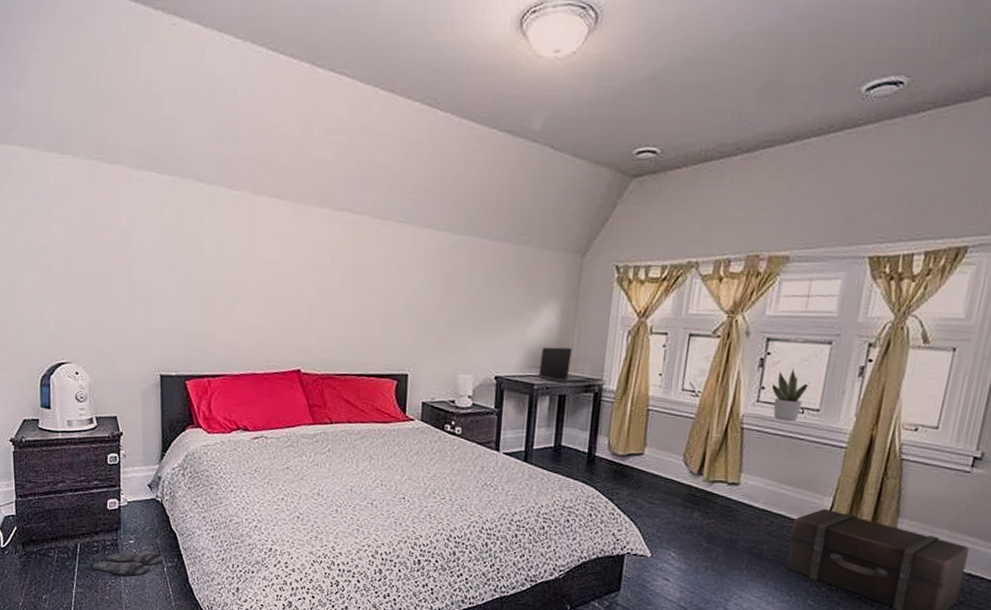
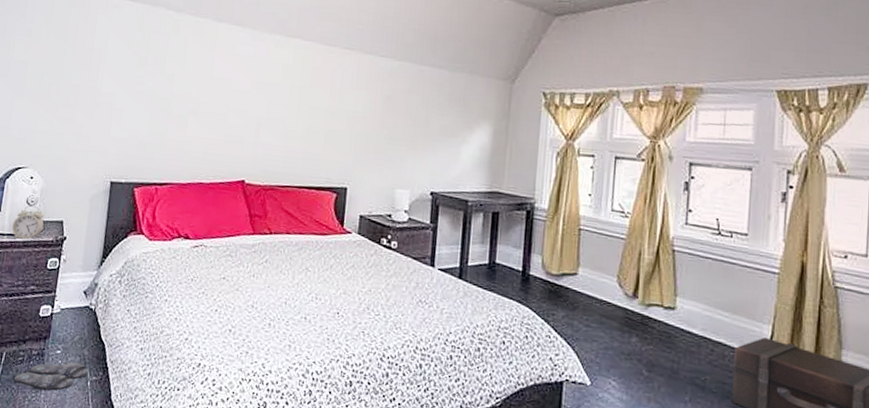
alarm clock: none [64,402,98,437] -> present [11,206,45,241]
laptop computer: present [538,347,589,383] -> none [472,165,521,201]
potted plant: present [771,368,810,421] -> none [698,192,736,245]

